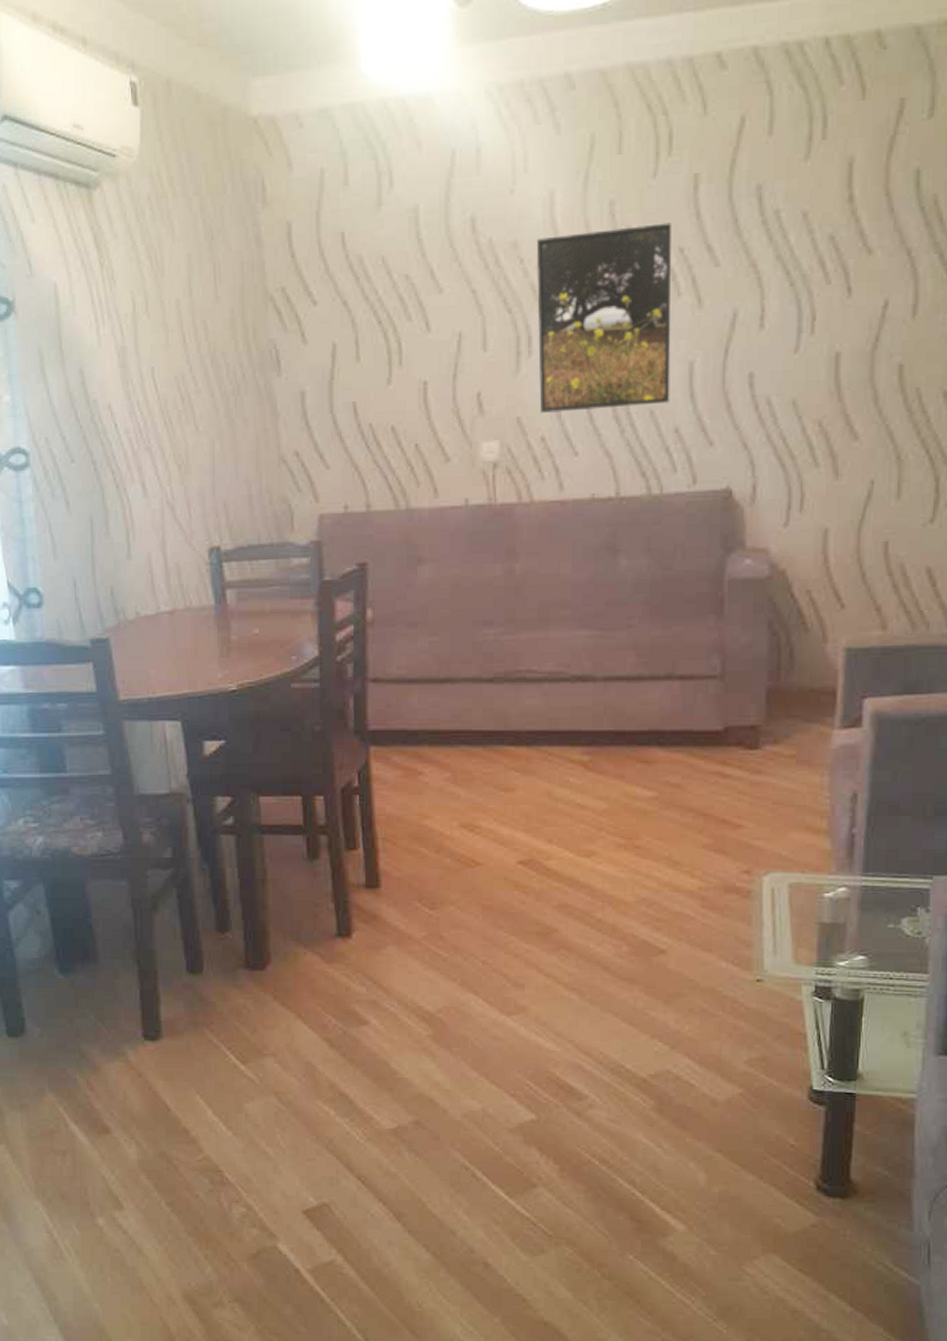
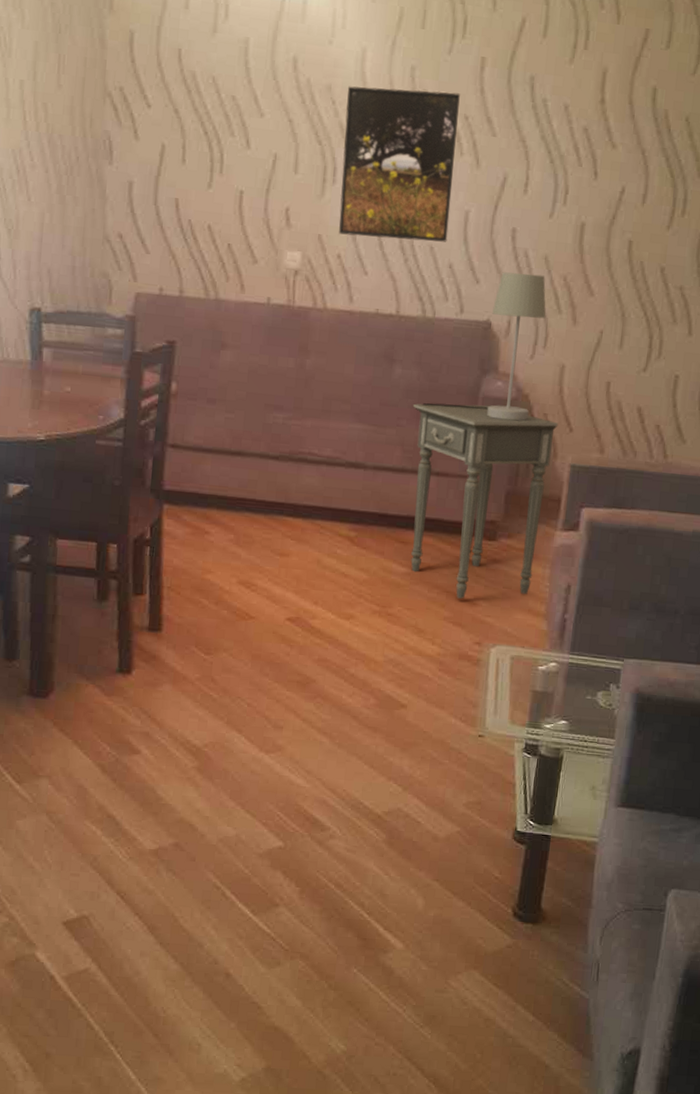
side table: none [644,589,826,821] -> present [410,403,559,599]
table lamp: none [656,424,800,604] -> present [422,272,546,422]

